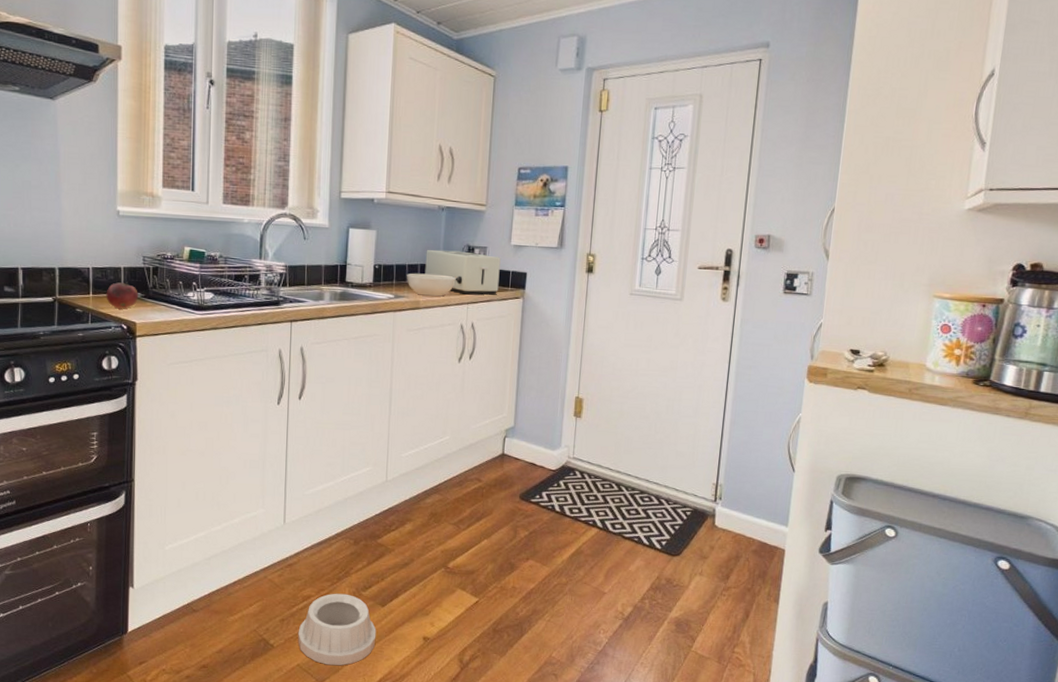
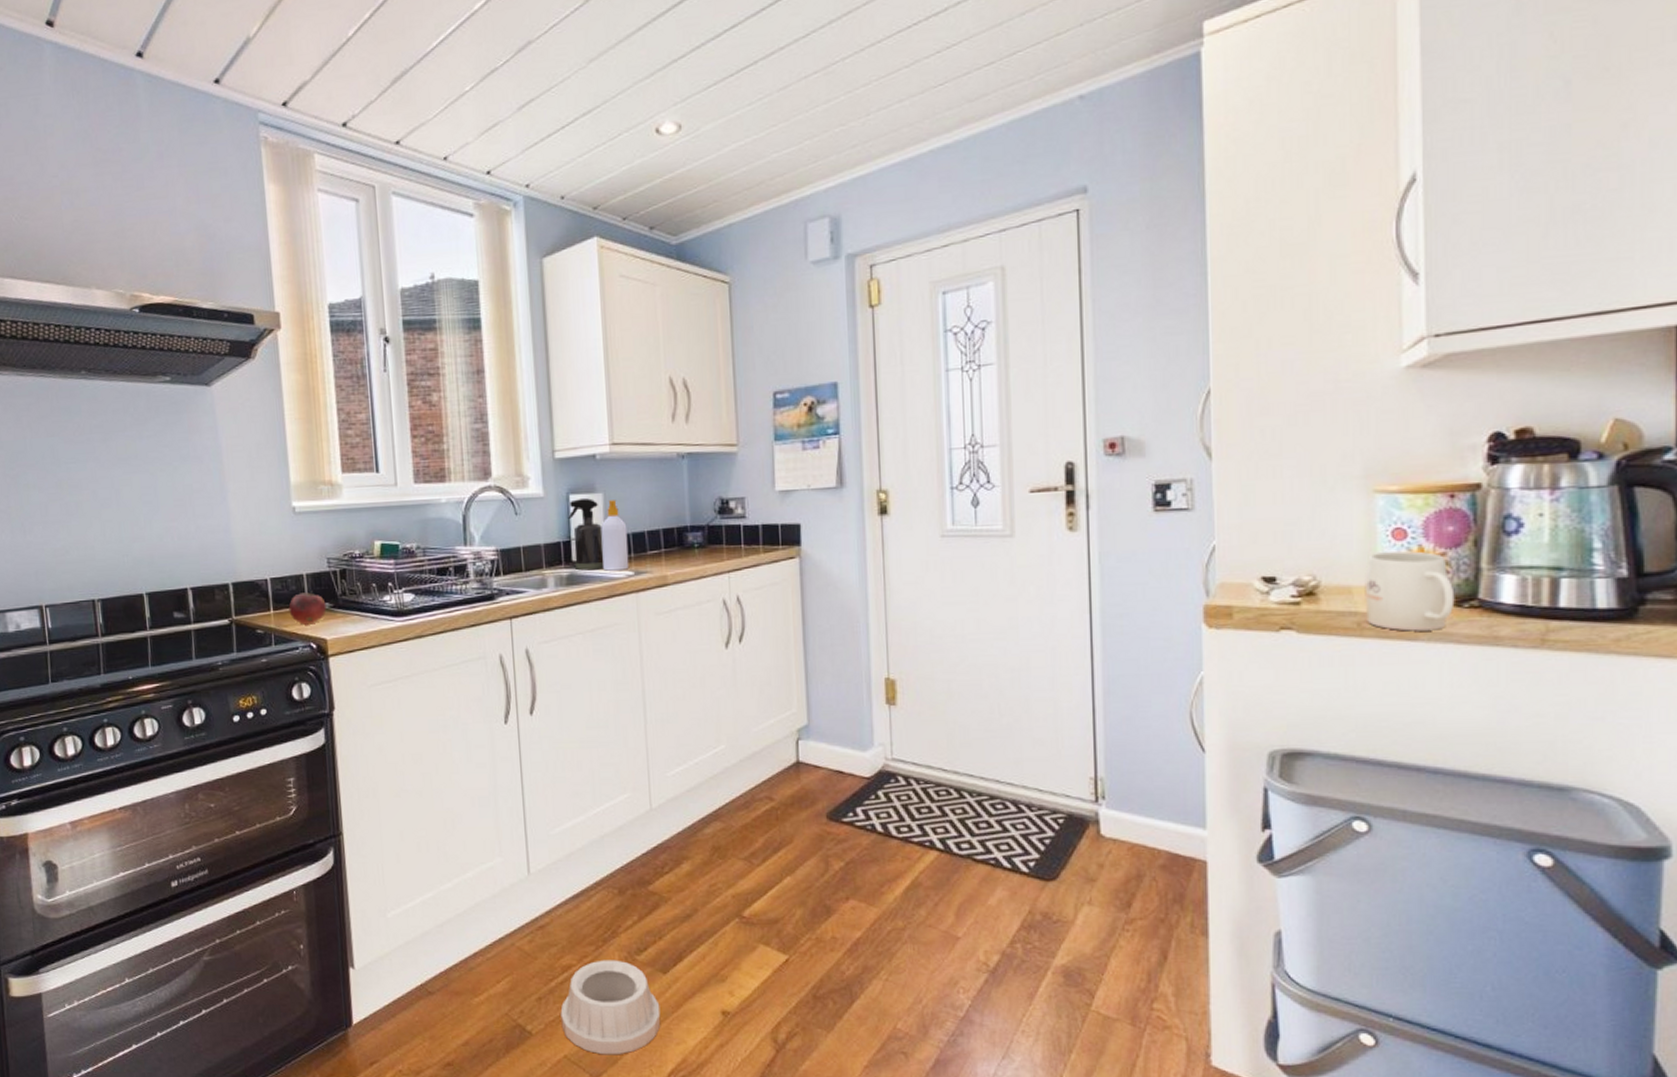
spray bottle: none [346,233,373,291] -> present [568,498,605,571]
soap bottle: none [370,237,393,293] -> present [601,500,630,571]
bowl: present [406,273,456,297] -> none [646,538,710,569]
toaster: present [425,249,501,295] -> none [668,506,766,561]
mug: none [915,340,976,400] -> present [1364,551,1455,632]

